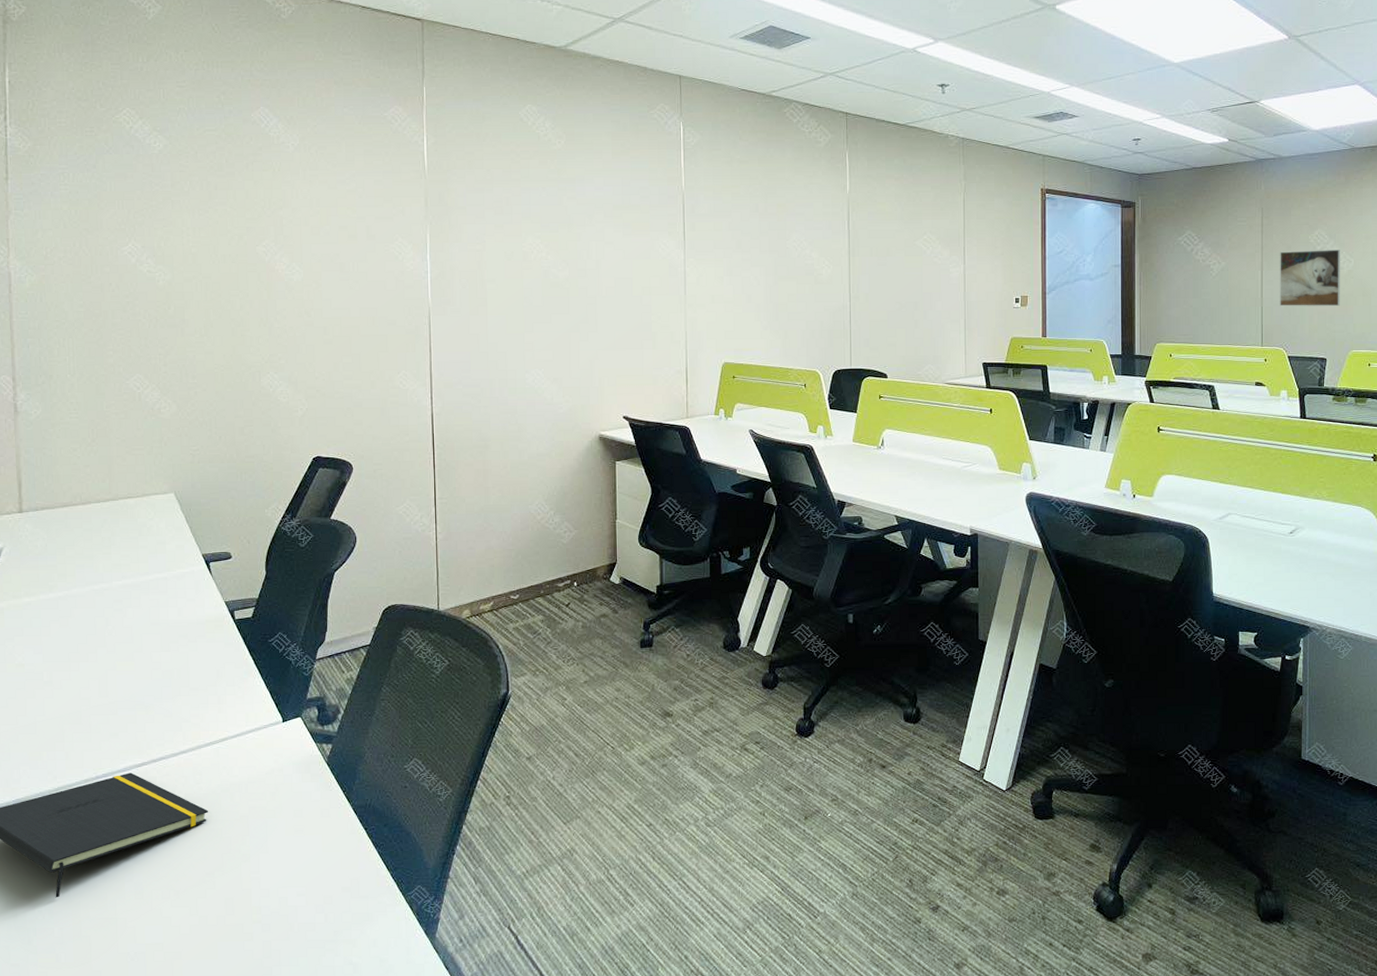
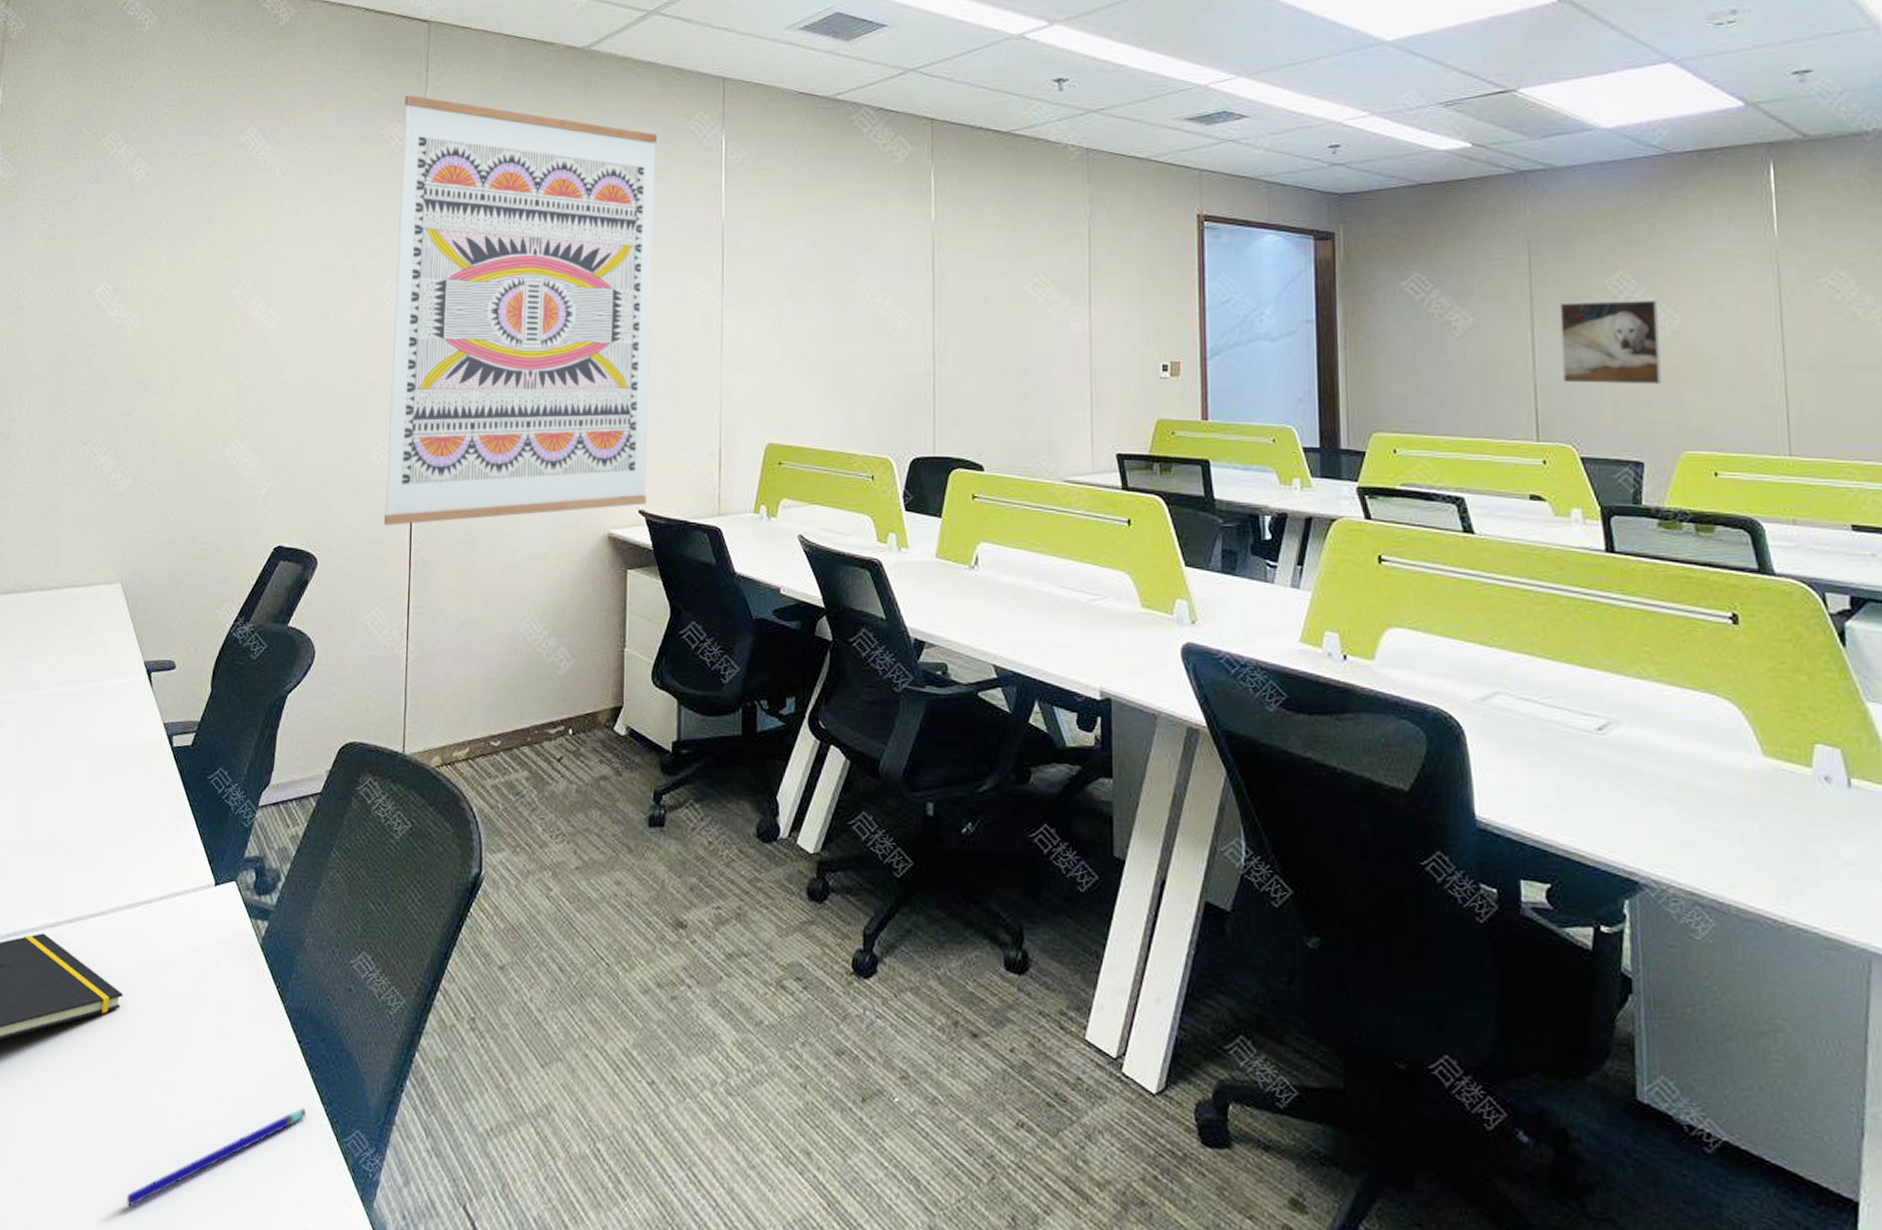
pen: none [227,875,376,964] -> present [127,1108,307,1207]
wall art: none [404,83,630,436] -> present [383,95,658,526]

